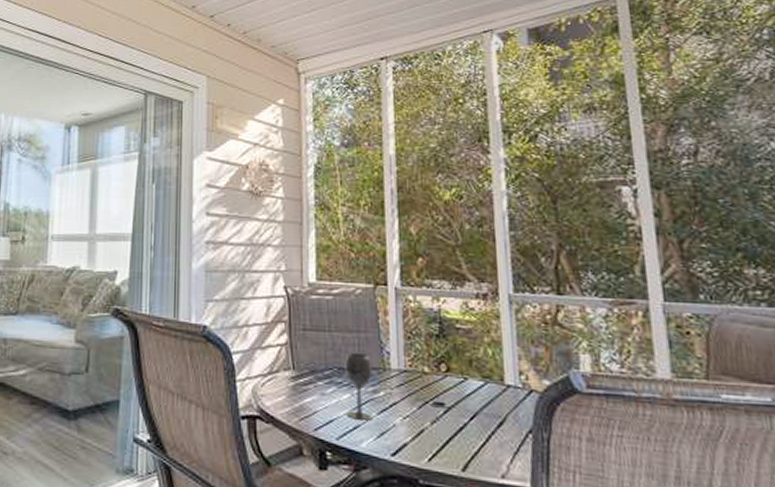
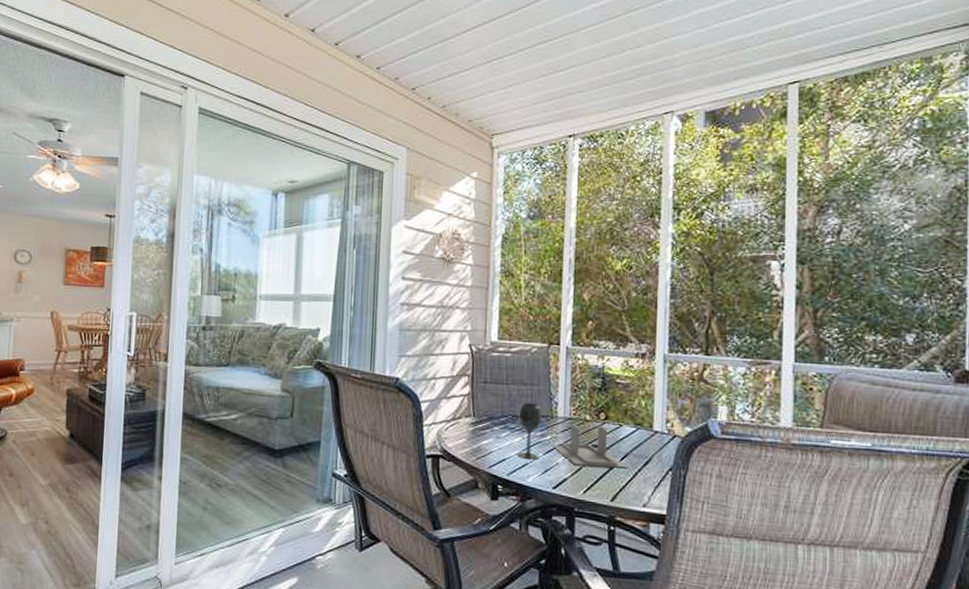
napkin holder: none [387,377,478,431] -> present [552,424,628,469]

